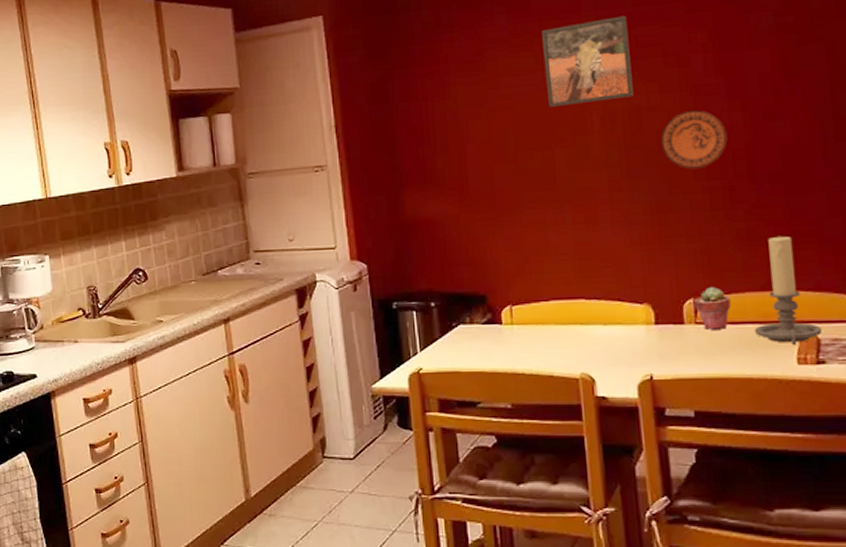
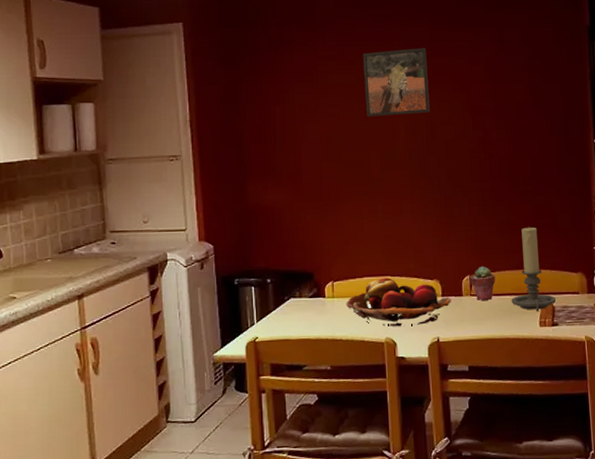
fruit basket: none [528,301,669,361] -> present [346,278,451,327]
decorative plate: present [660,110,728,170] -> none [448,126,495,173]

